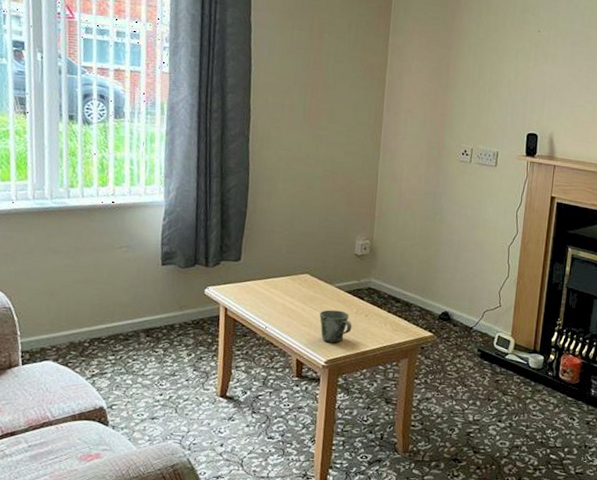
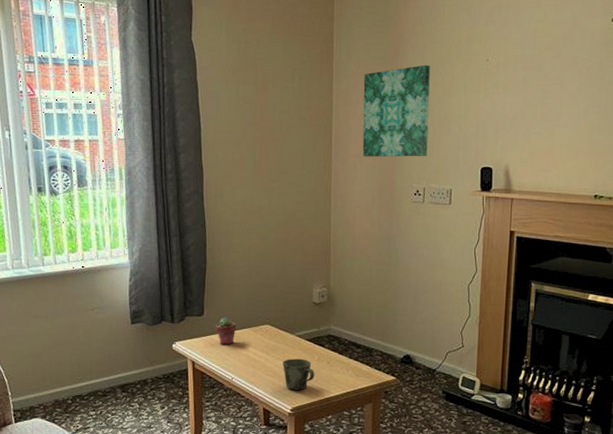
potted succulent: none [251,263,275,293] -> present [215,317,237,345]
wall art: none [414,29,485,118] -> present [362,64,430,157]

